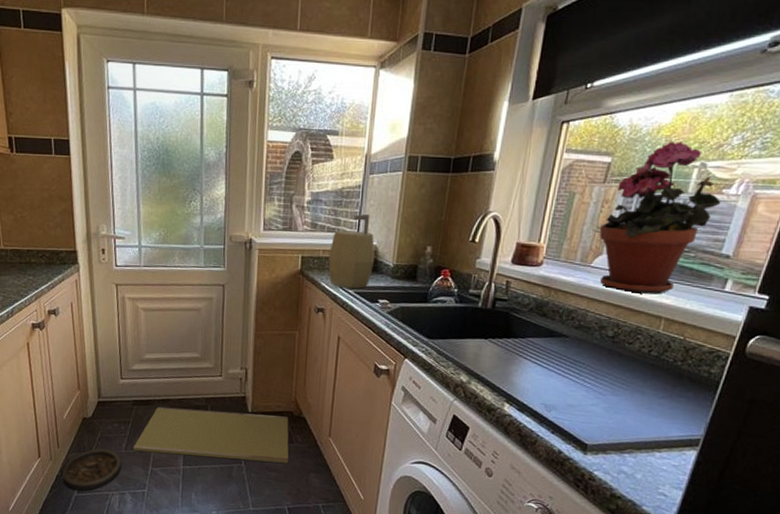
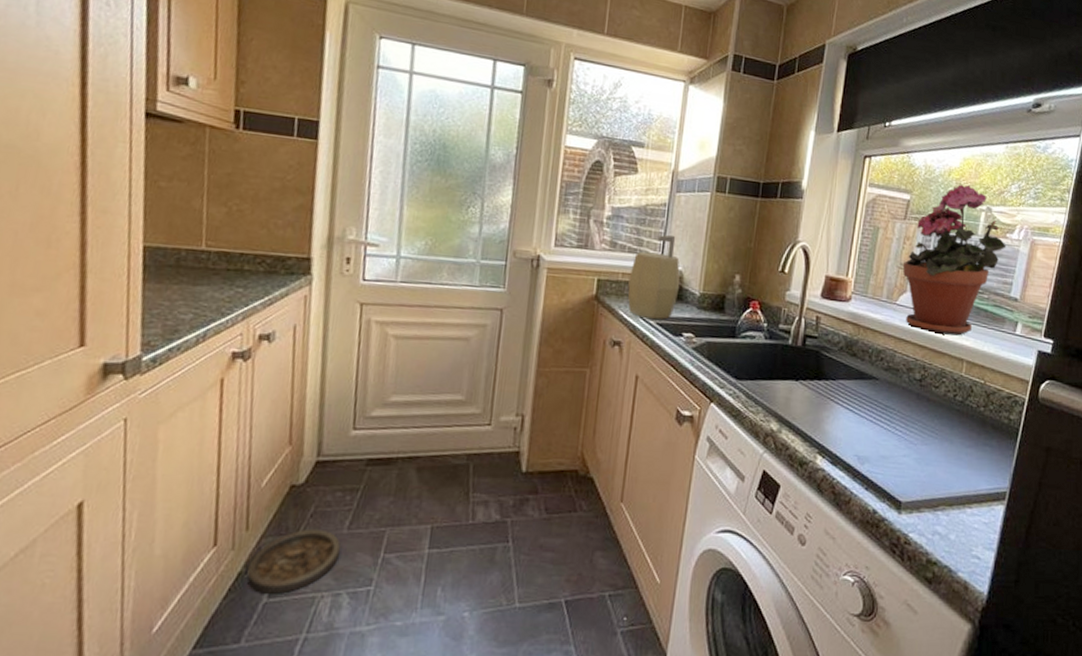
door mat: present [133,406,289,463] -> none [359,466,572,539]

